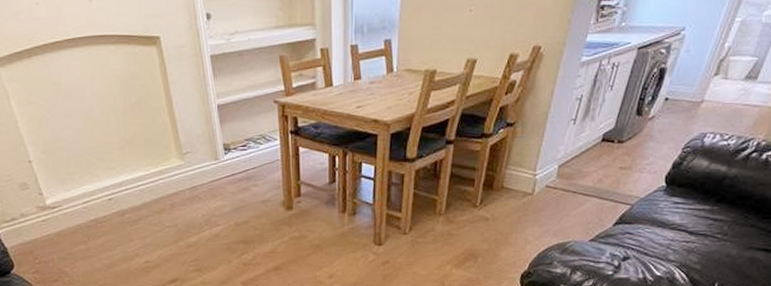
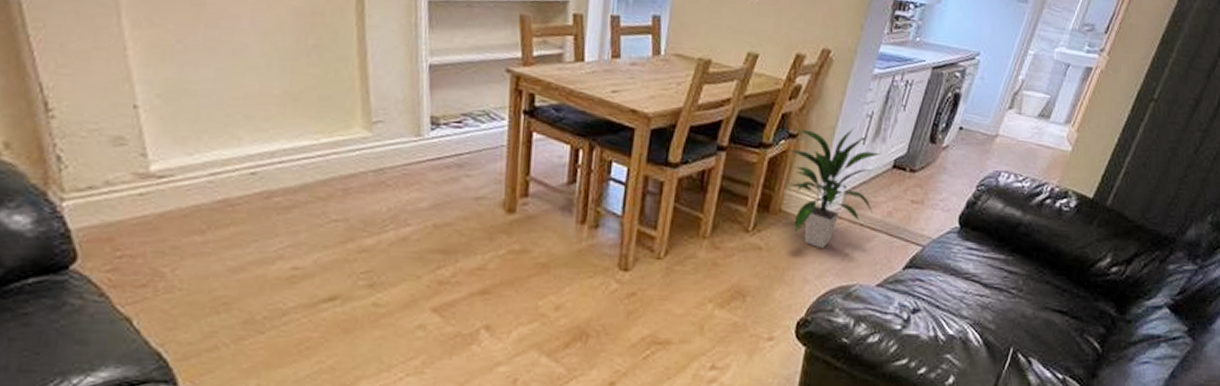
indoor plant: none [505,111,590,215] -> present [786,127,880,249]

